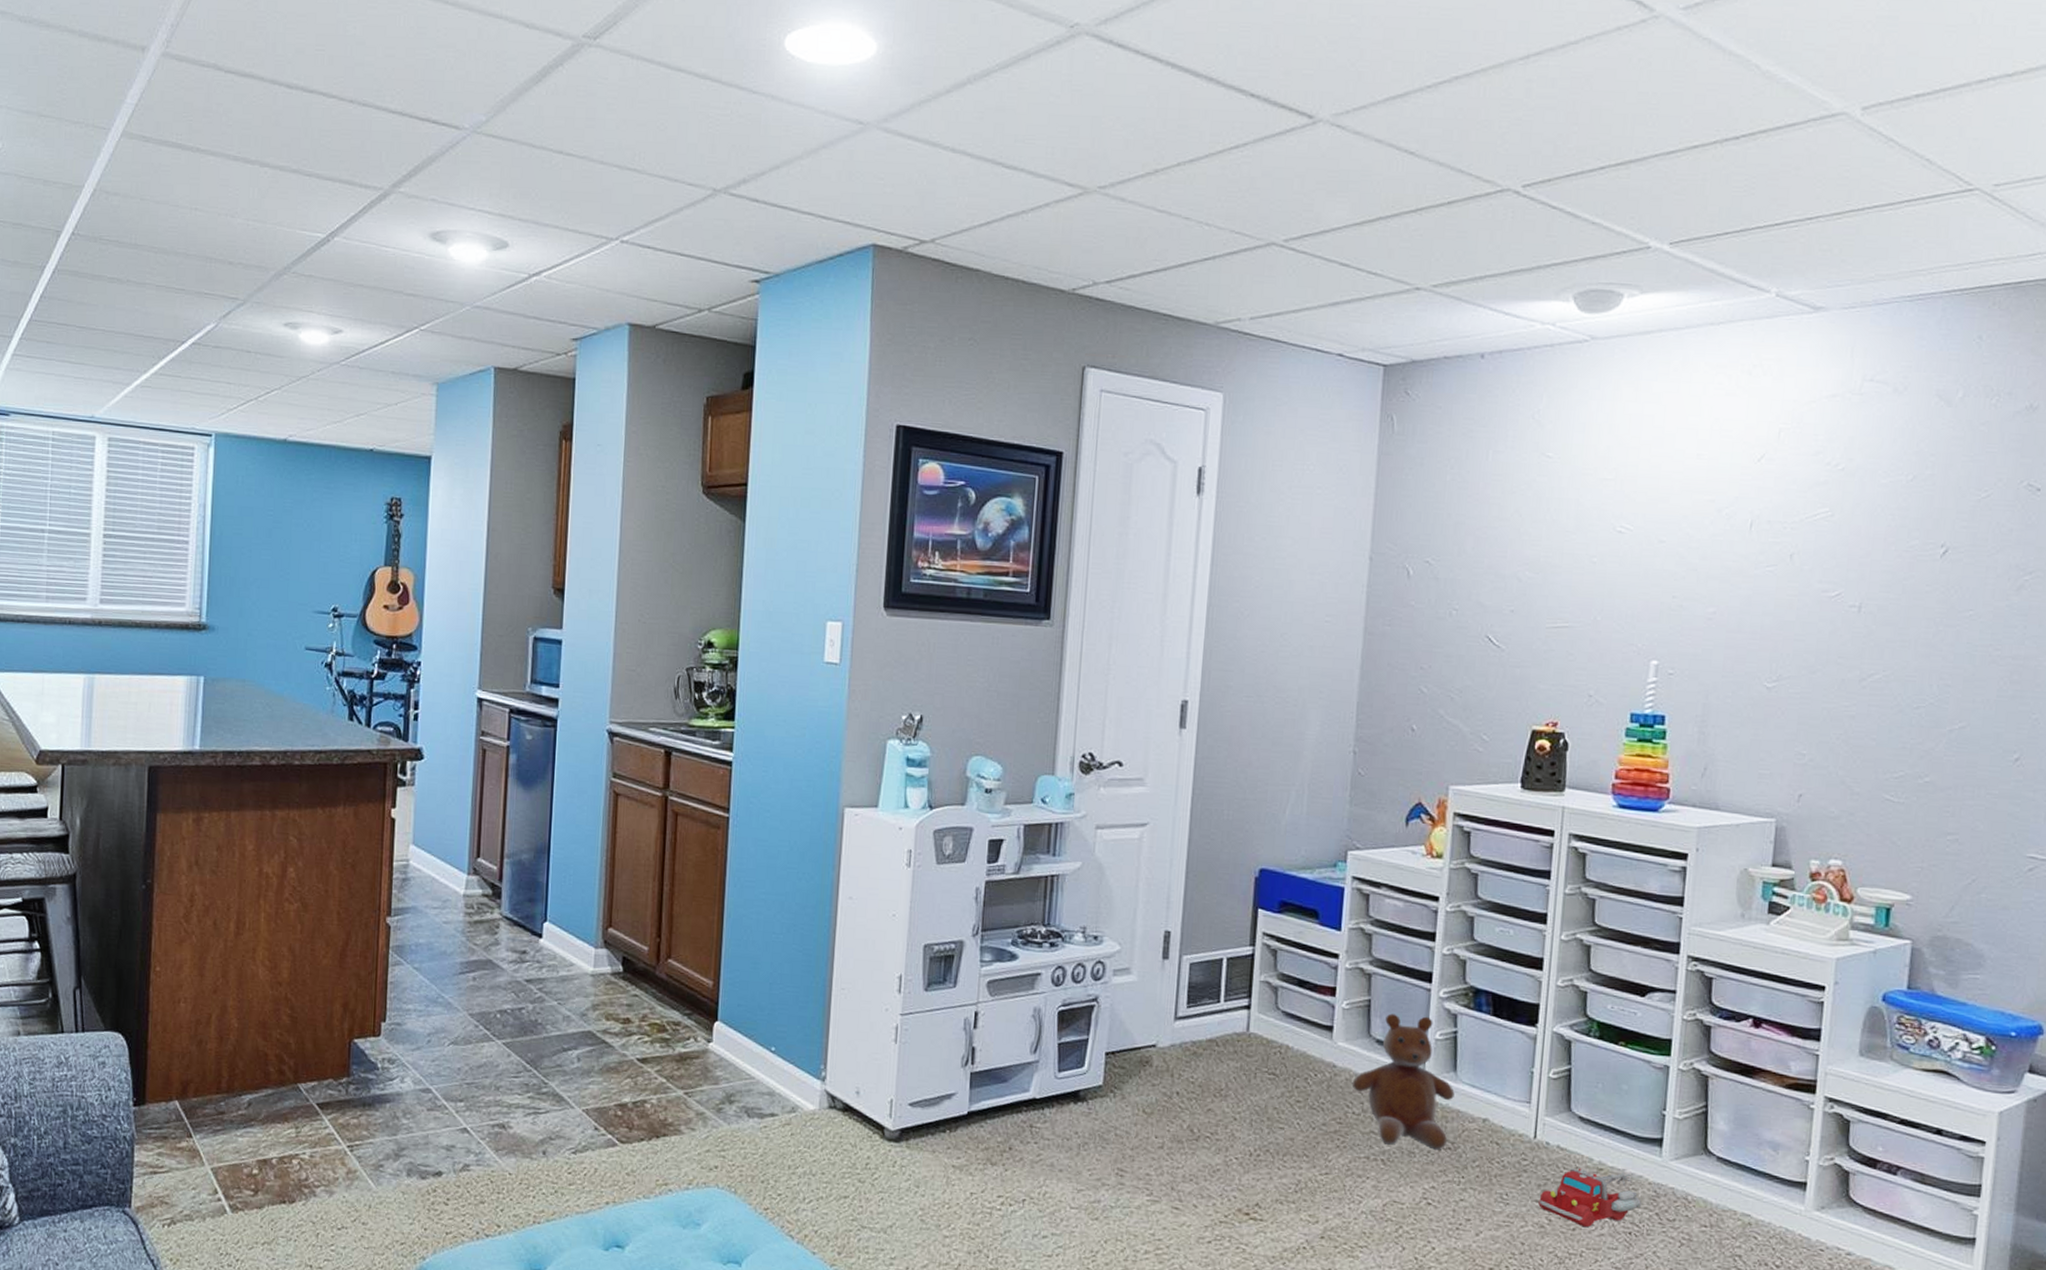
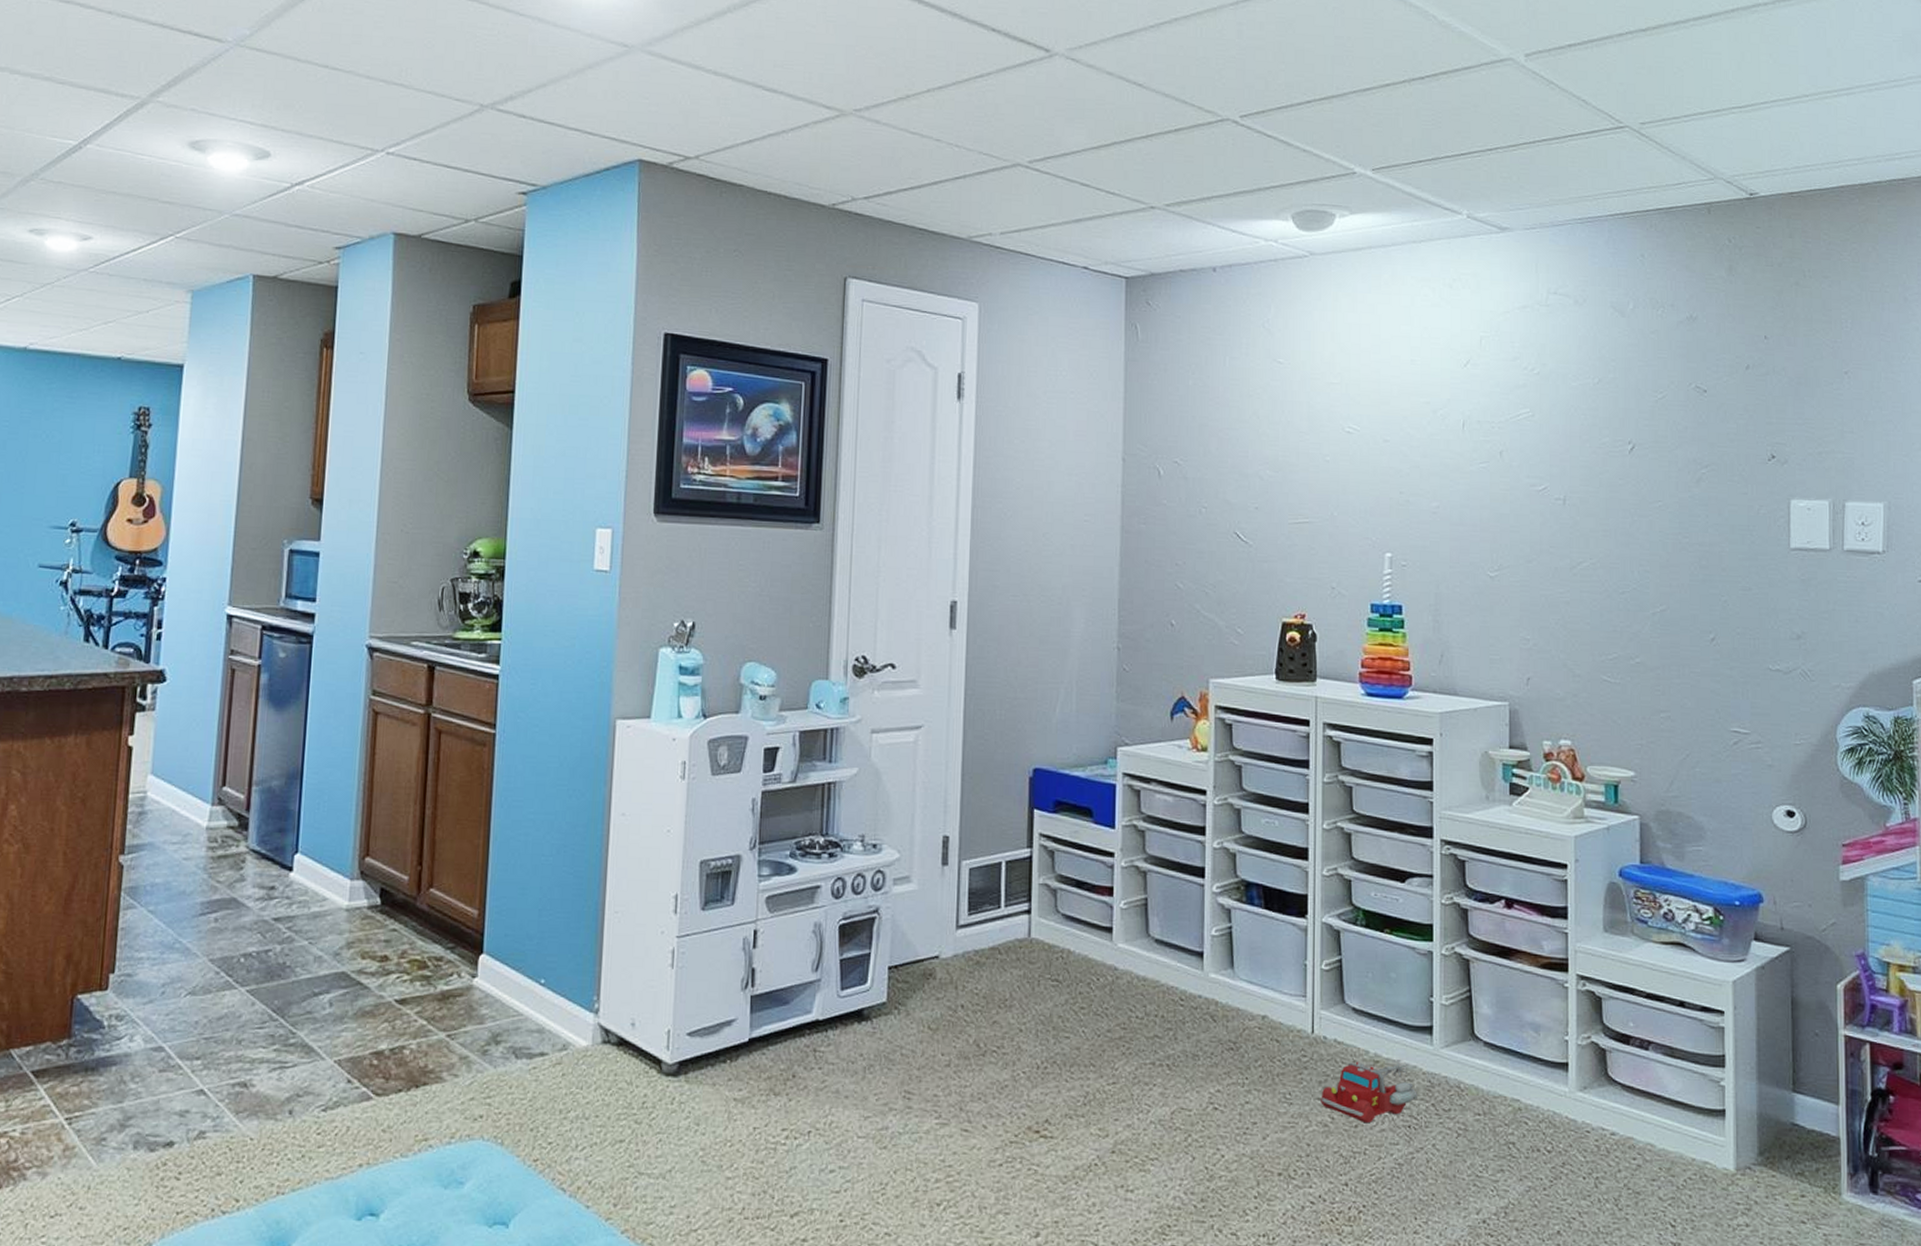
teddy bear: present [1352,1013,1455,1149] -> none [1133,911,1233,1050]

